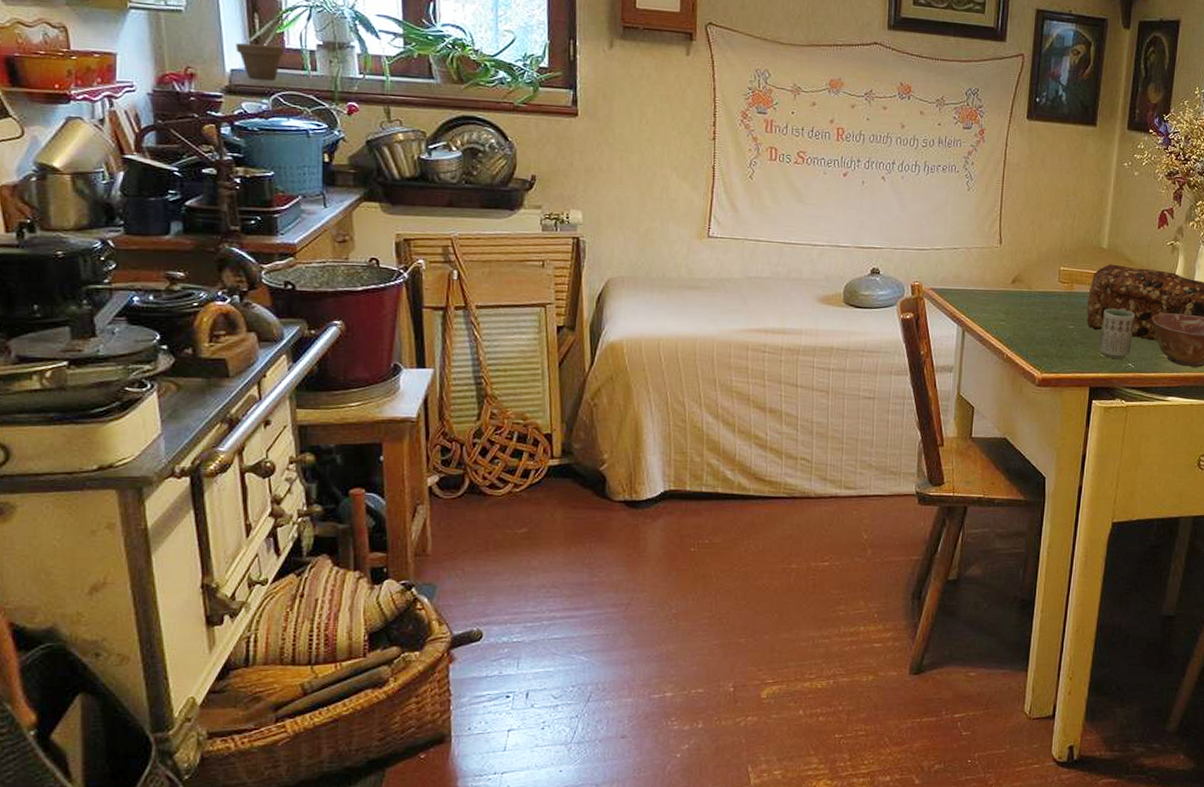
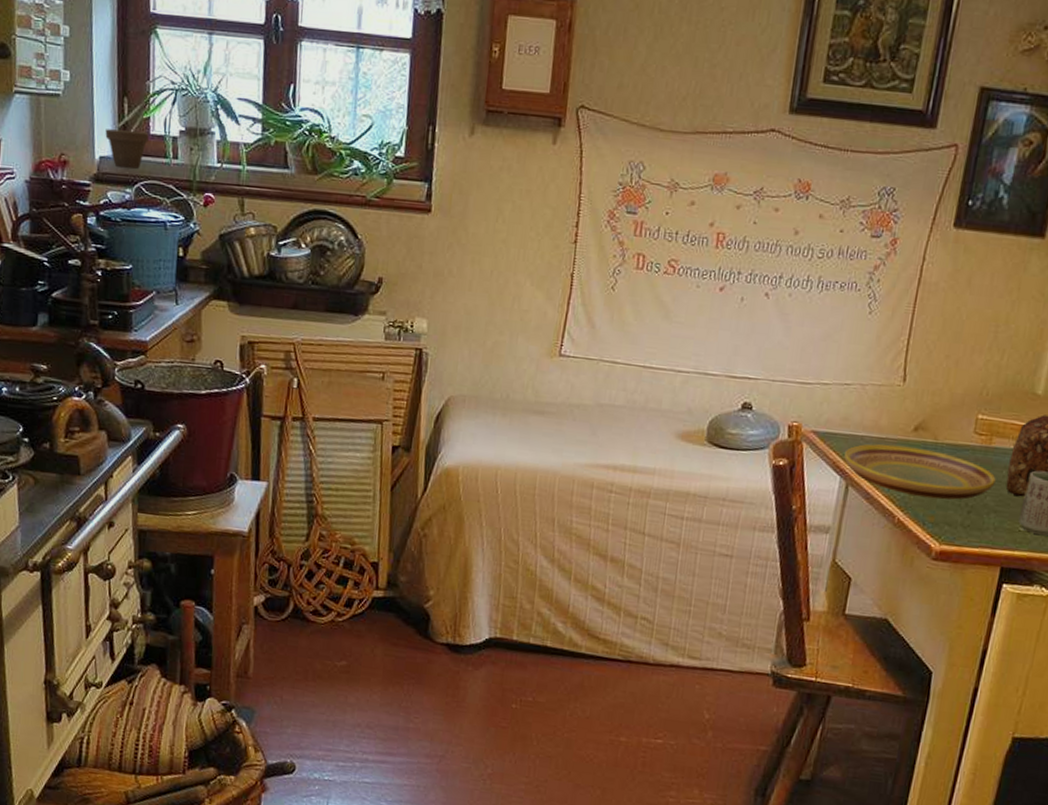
plate: none [959,295,1079,337] -> present [844,444,996,500]

